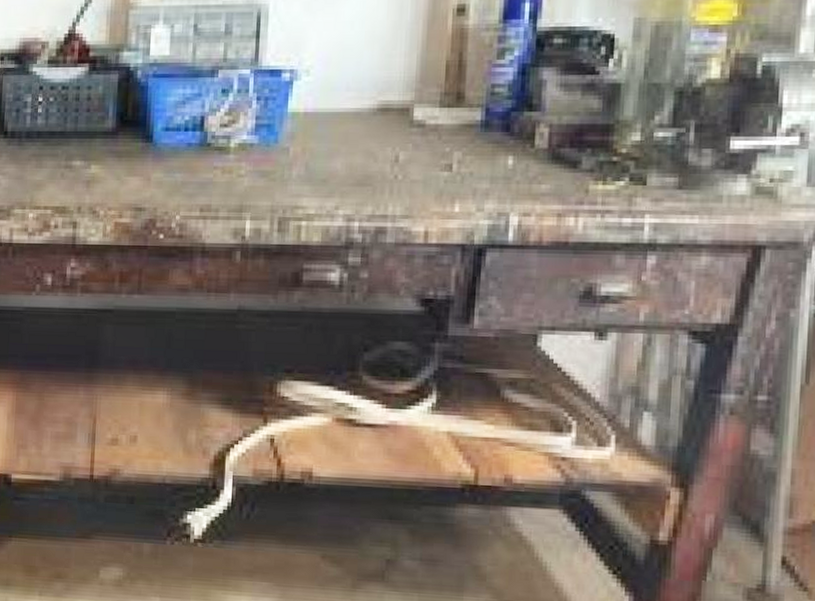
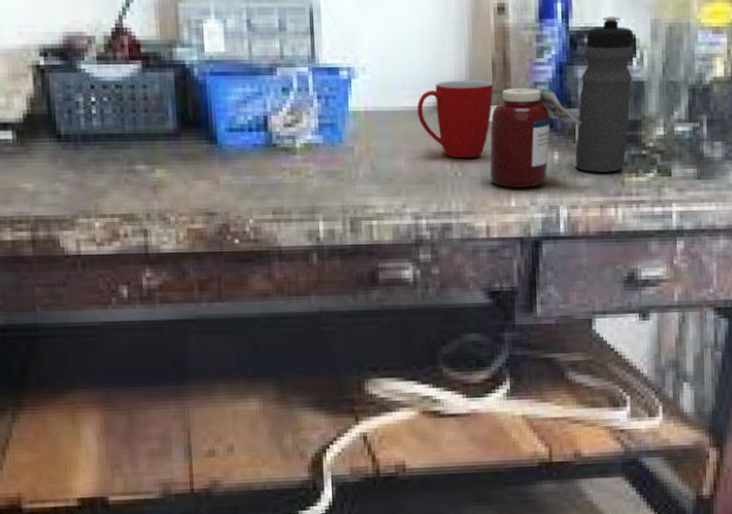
mug: none [359,82,446,161] -> present [417,80,494,159]
jar: none [433,90,544,193] -> present [489,87,582,188]
water bottle: none [532,16,612,180] -> present [575,16,634,173]

